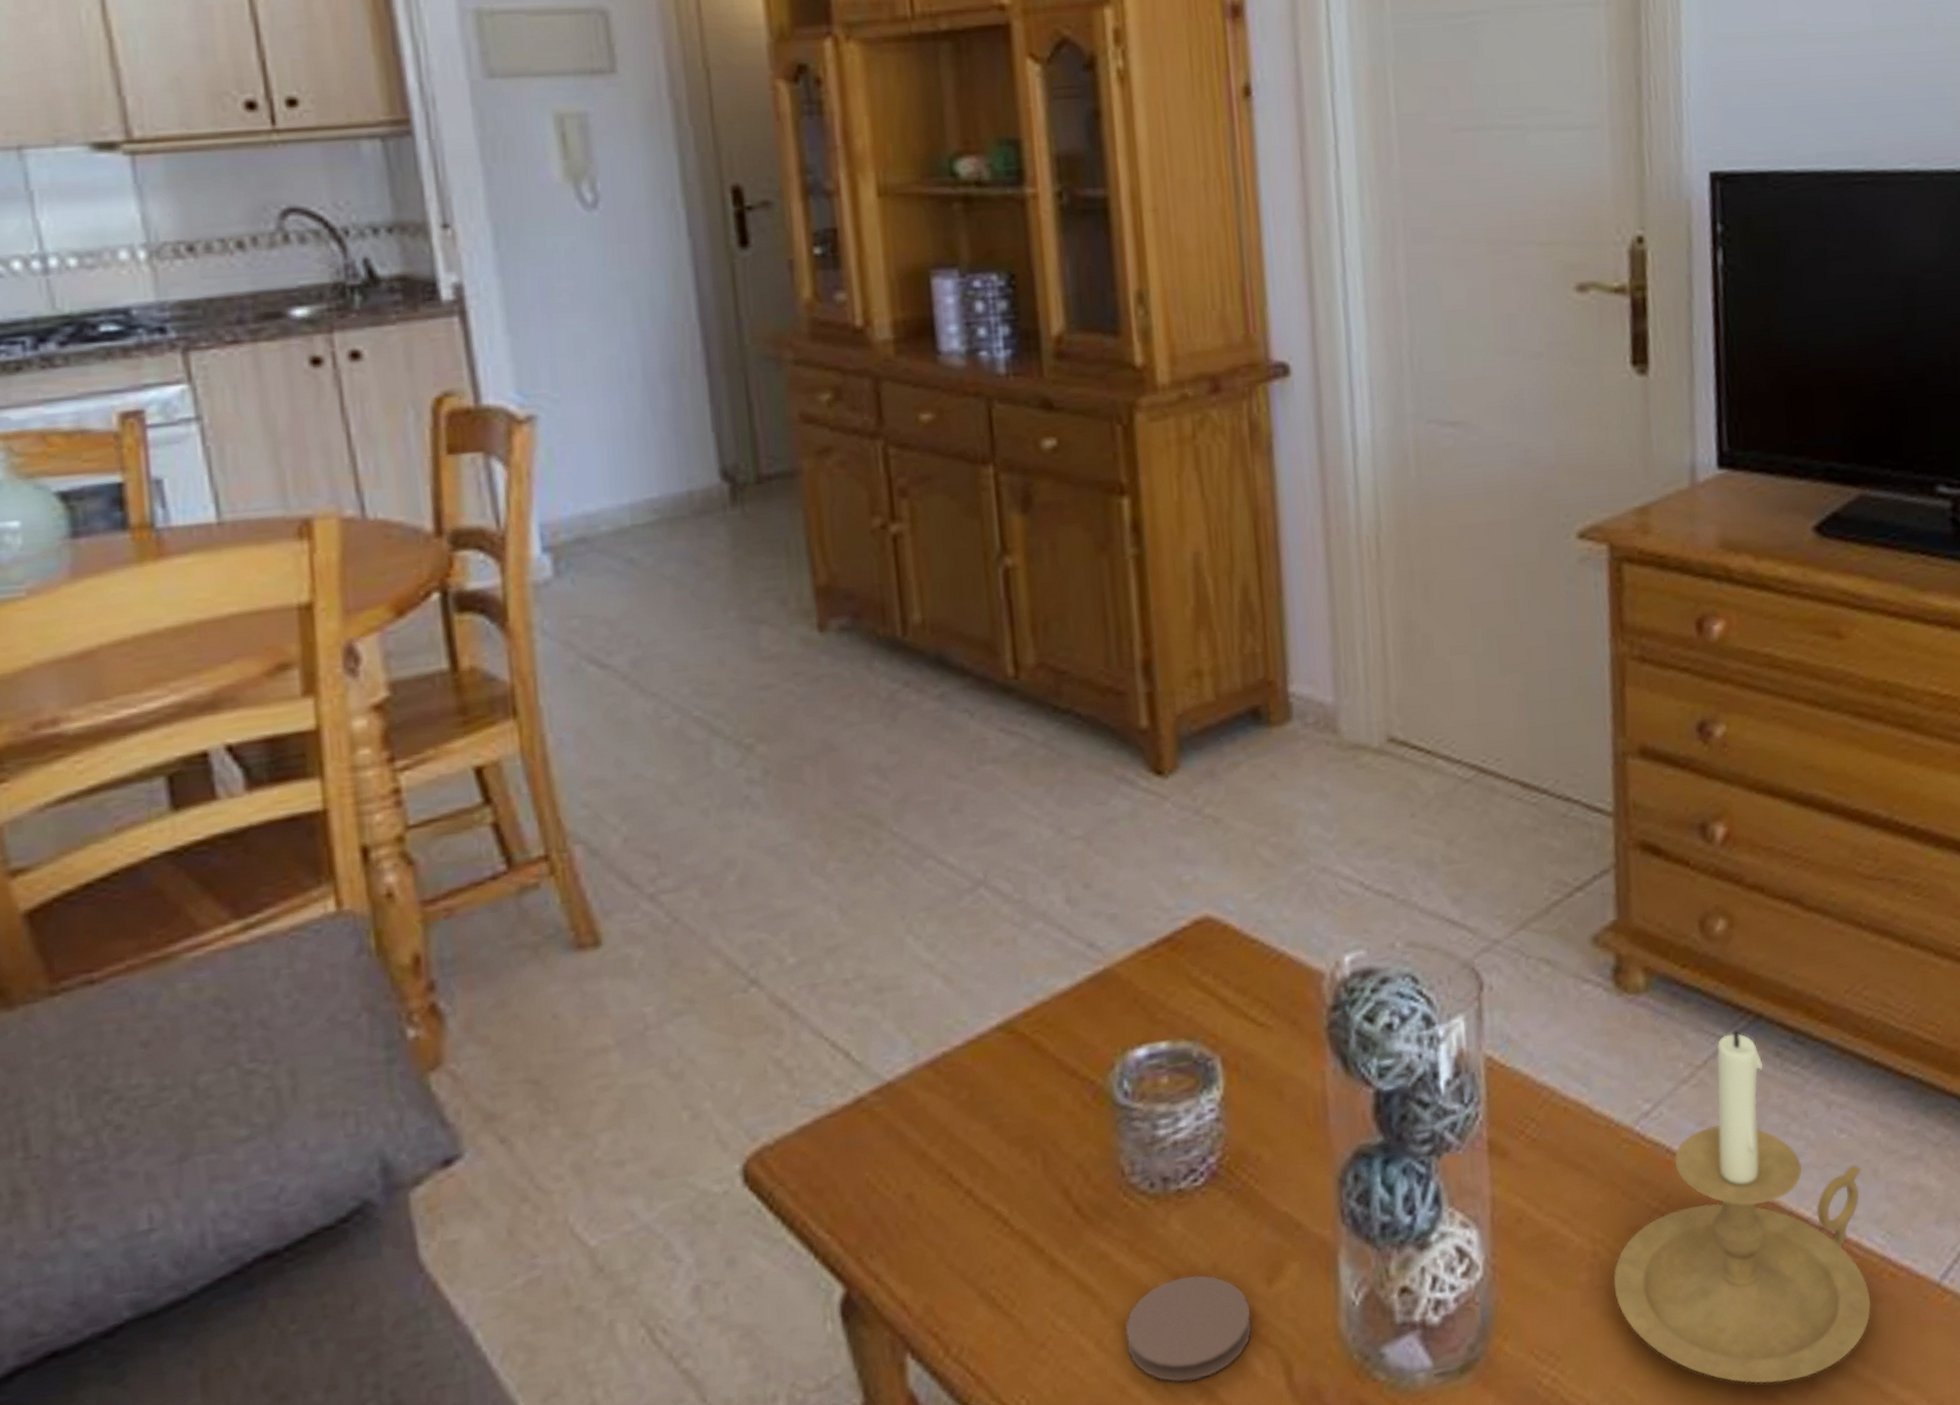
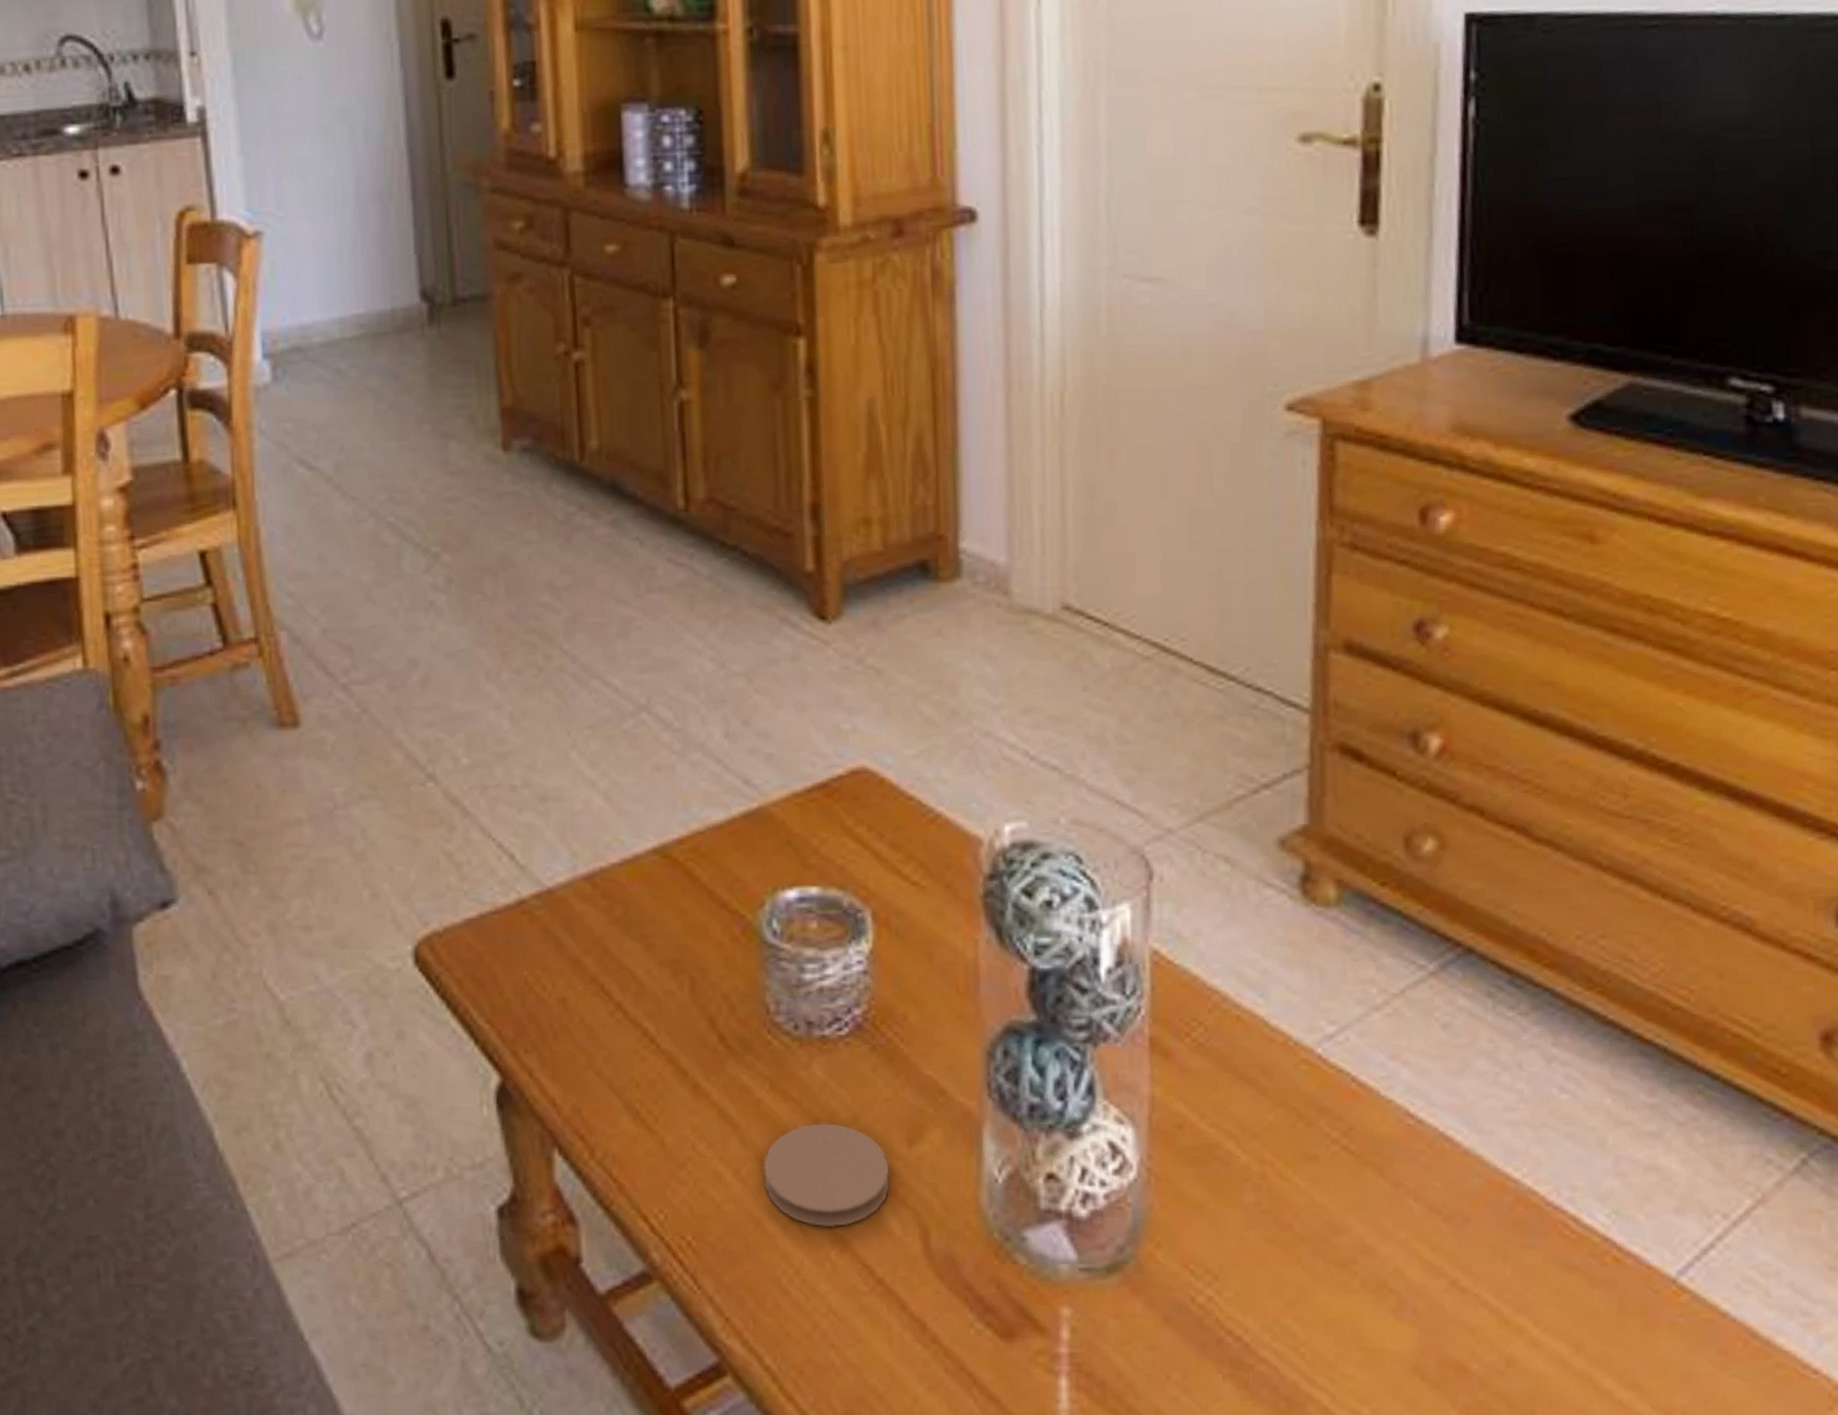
candle holder: present [1613,1030,1872,1384] -> none [1282,962,1589,1353]

